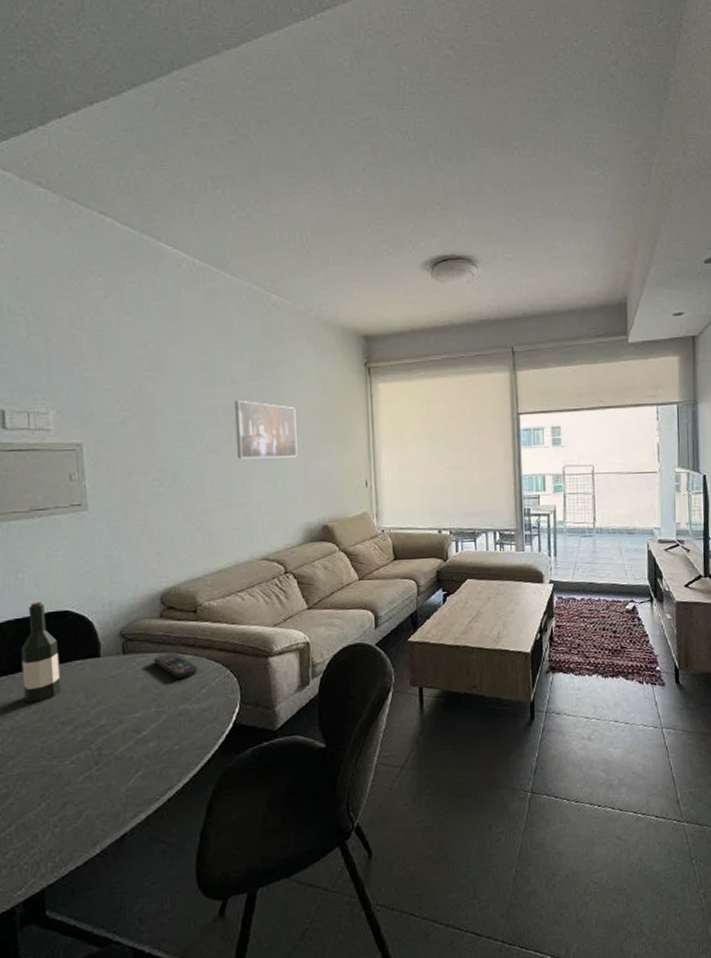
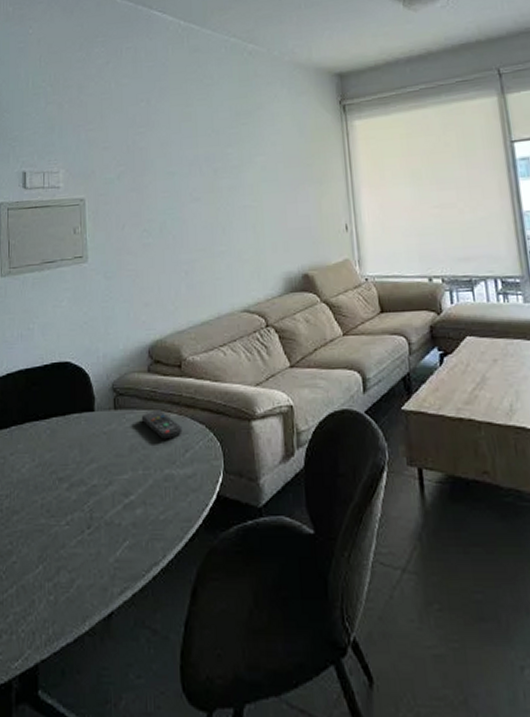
wine bottle: present [20,602,61,703] -> none [28,352,60,456]
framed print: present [234,400,298,459] -> none [215,148,276,207]

